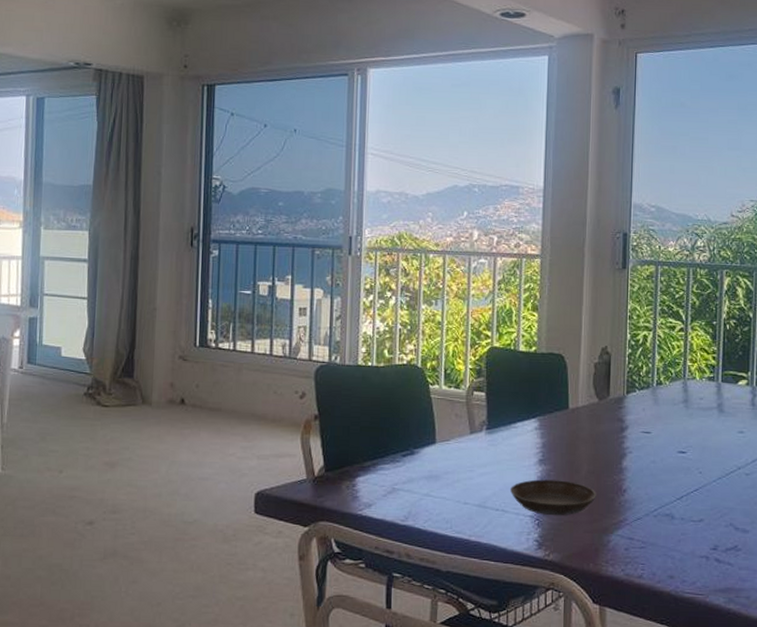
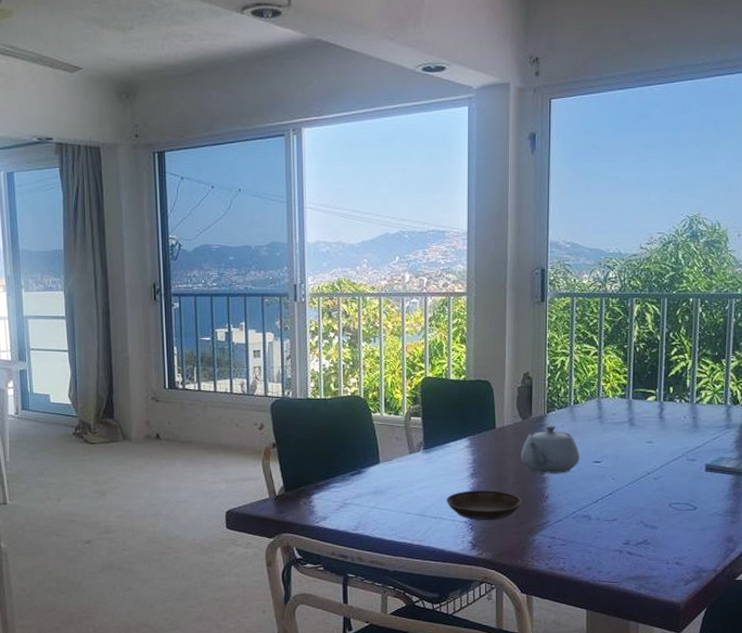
teapot: none [595,408,662,464] -> present [520,425,579,474]

